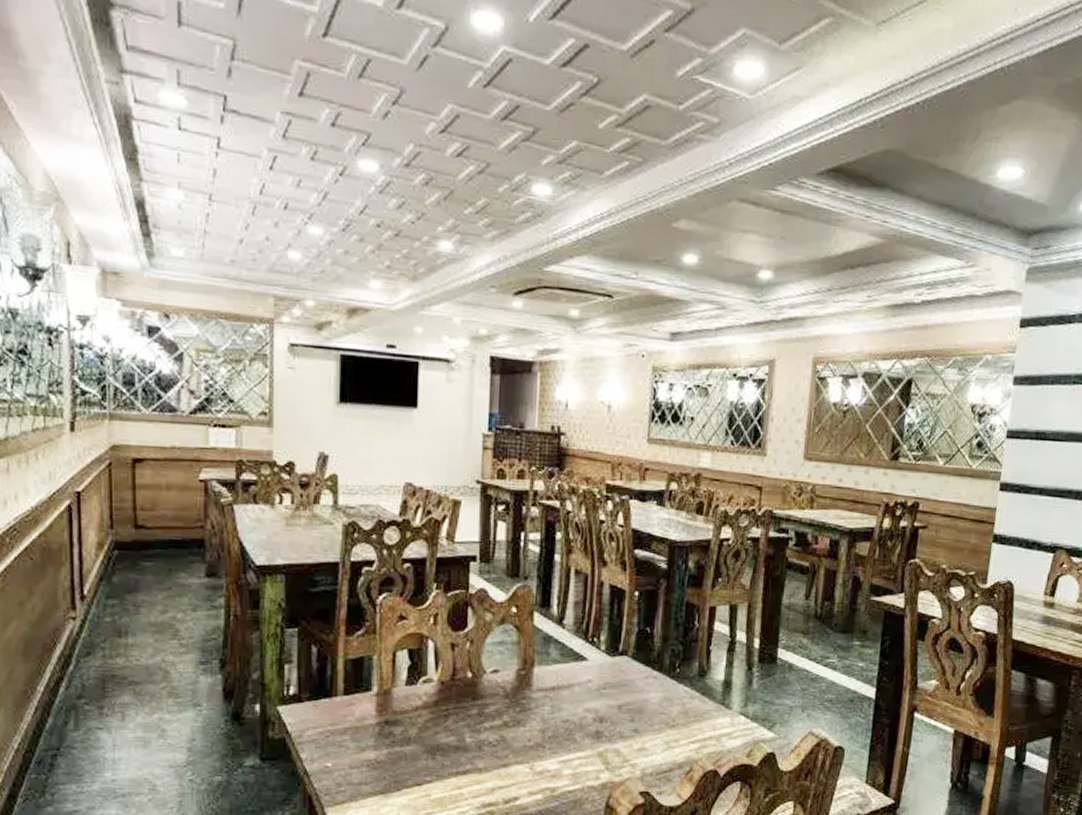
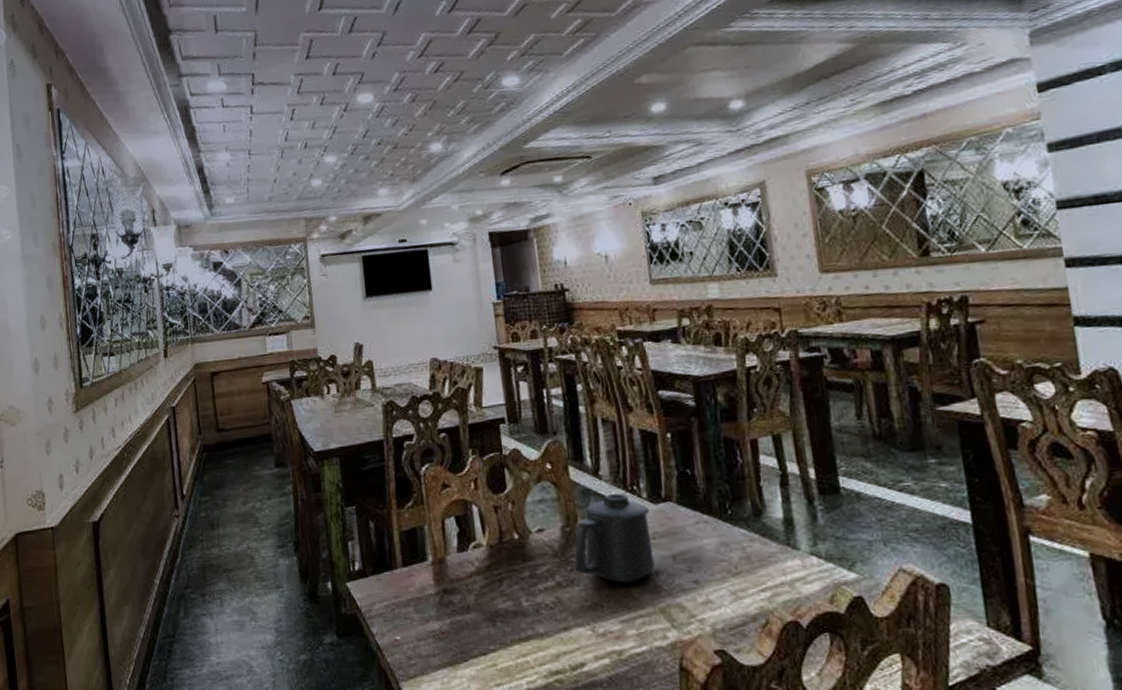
mug: none [524,643,605,726] -> present [574,494,655,582]

